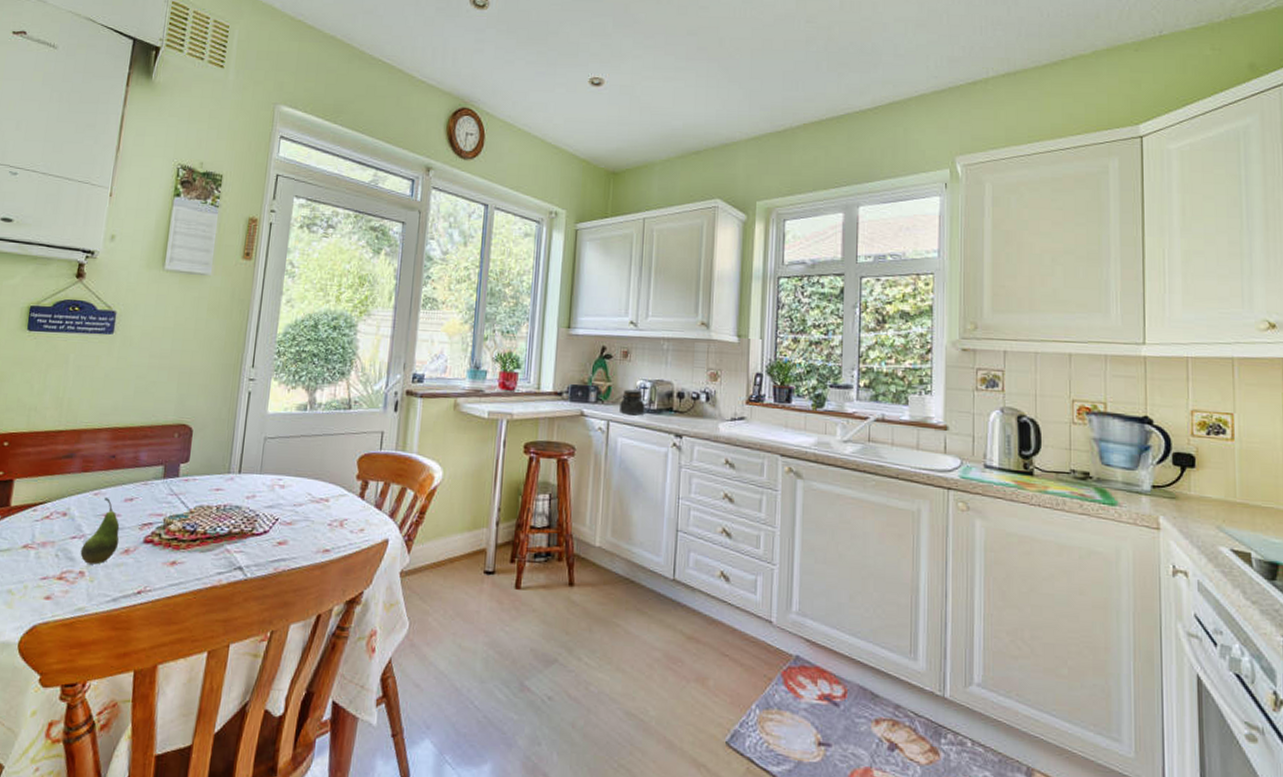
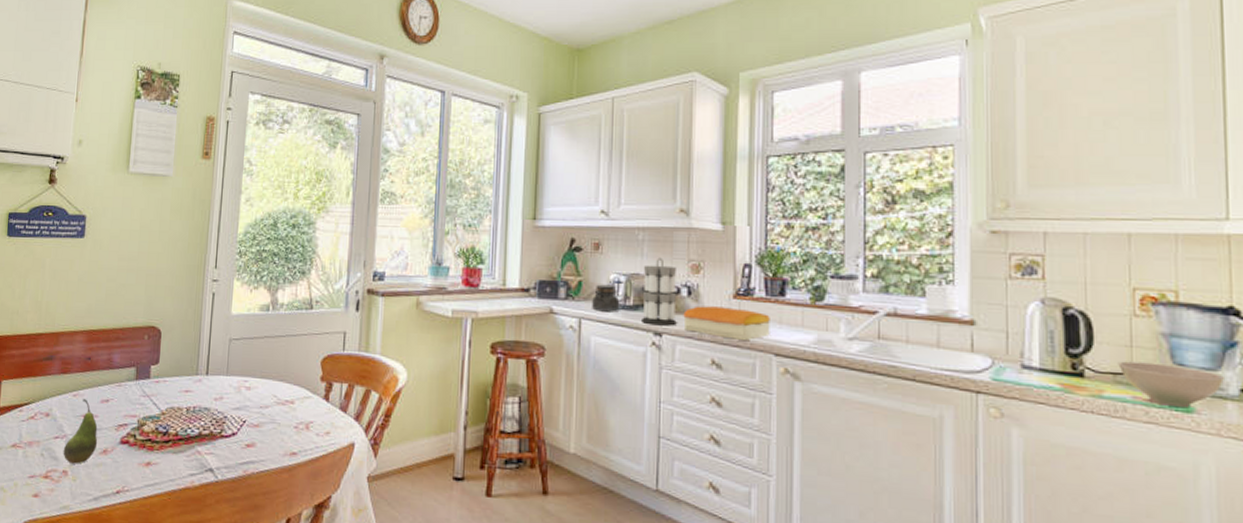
spice rack: none [664,366,697,429] -> present [642,257,677,326]
bread loaf: none [701,410,778,443] -> present [683,306,770,341]
bowl: none [1059,462,1140,502] -> present [1118,361,1224,409]

